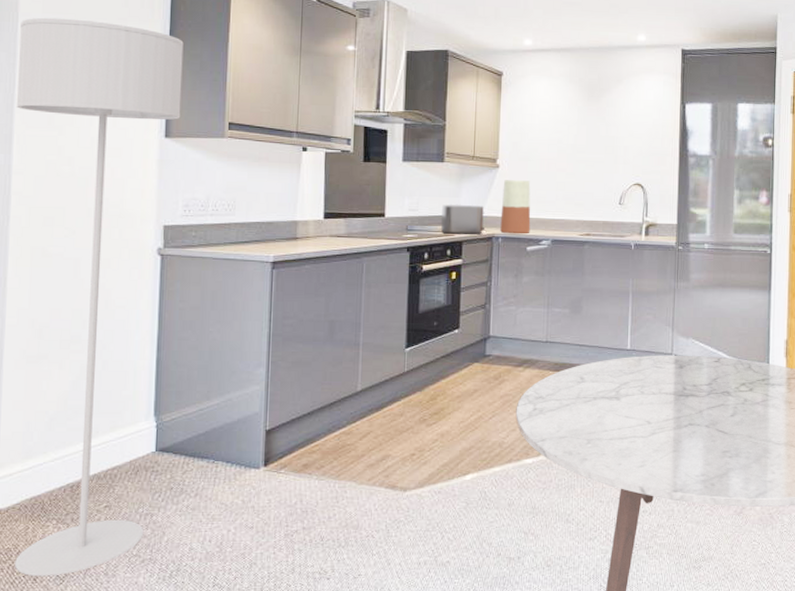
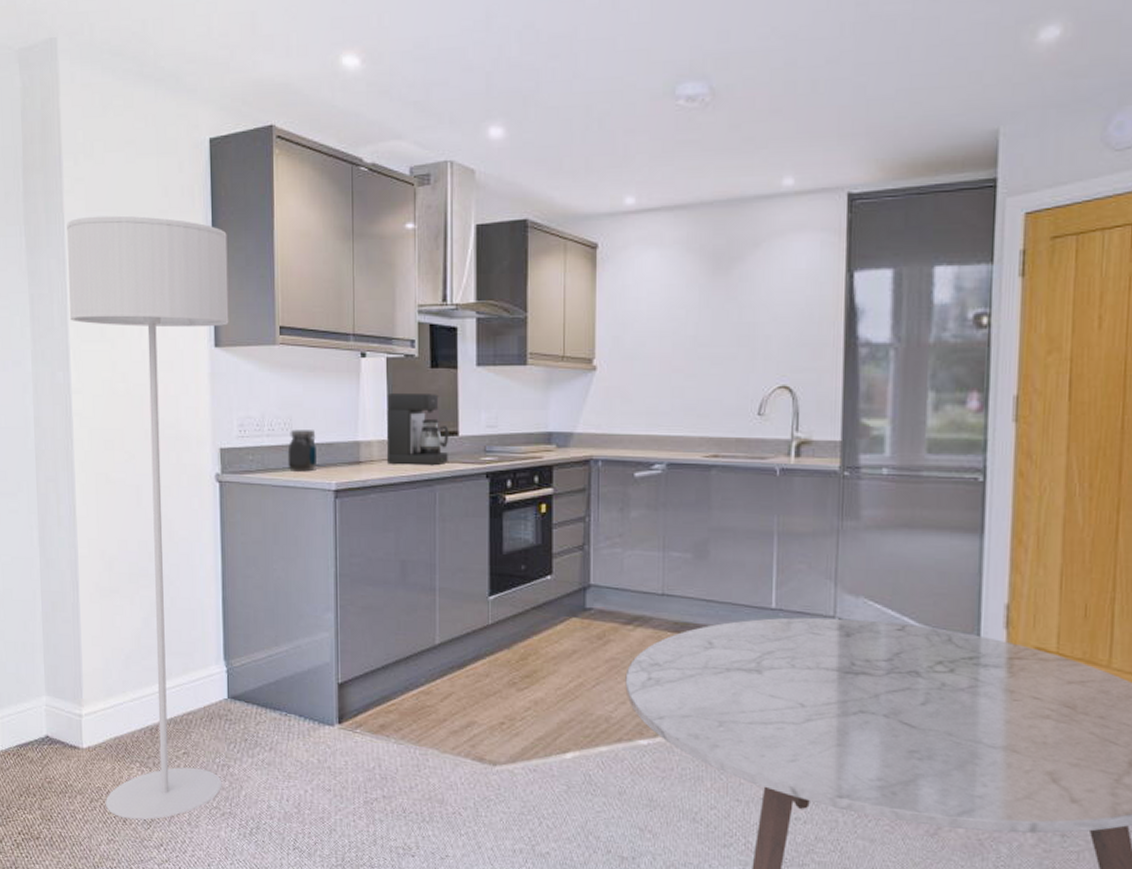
jar: none [229,210,257,246] -> present [287,429,316,472]
coffee maker: none [321,182,377,242] -> present [386,394,449,466]
toaster: present [441,204,486,235] -> none [526,418,581,457]
vase: present [500,180,531,234] -> none [600,386,639,456]

